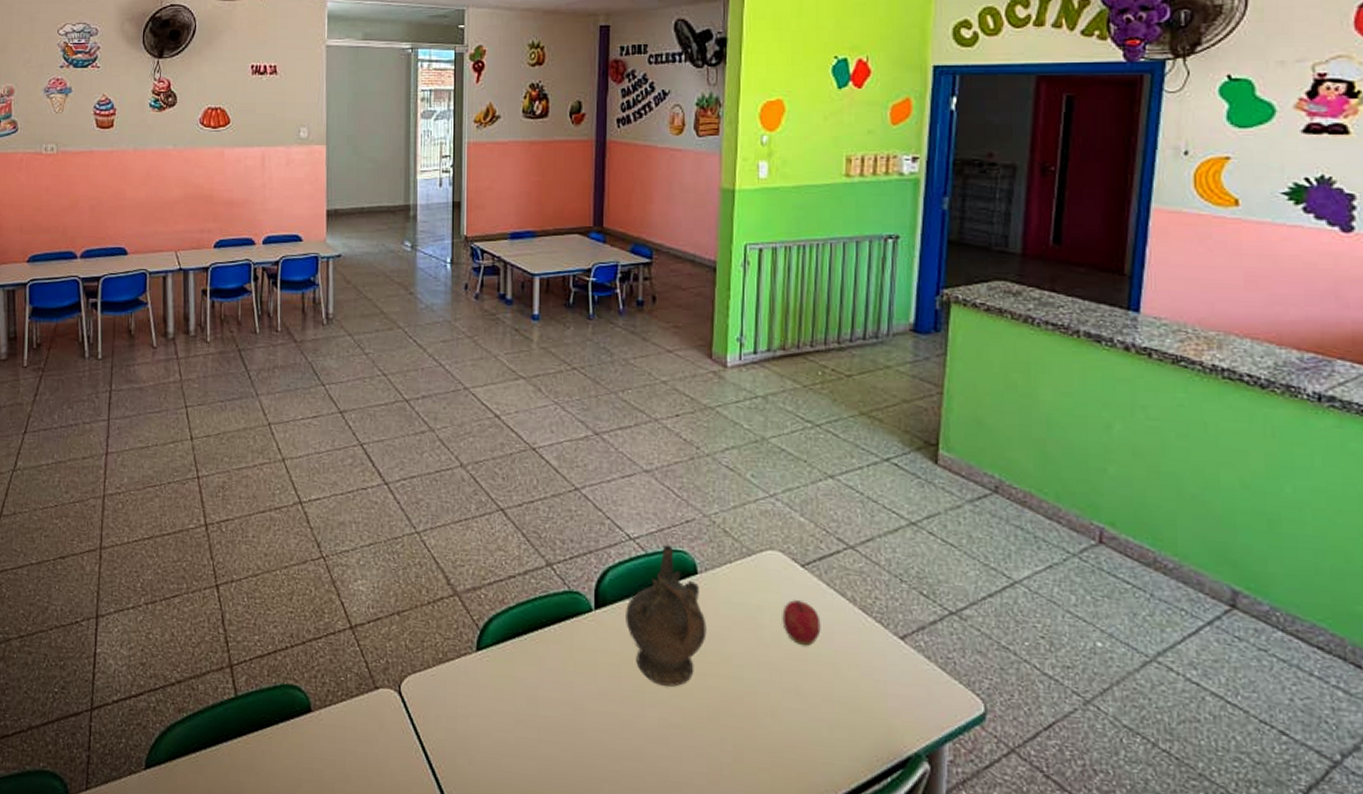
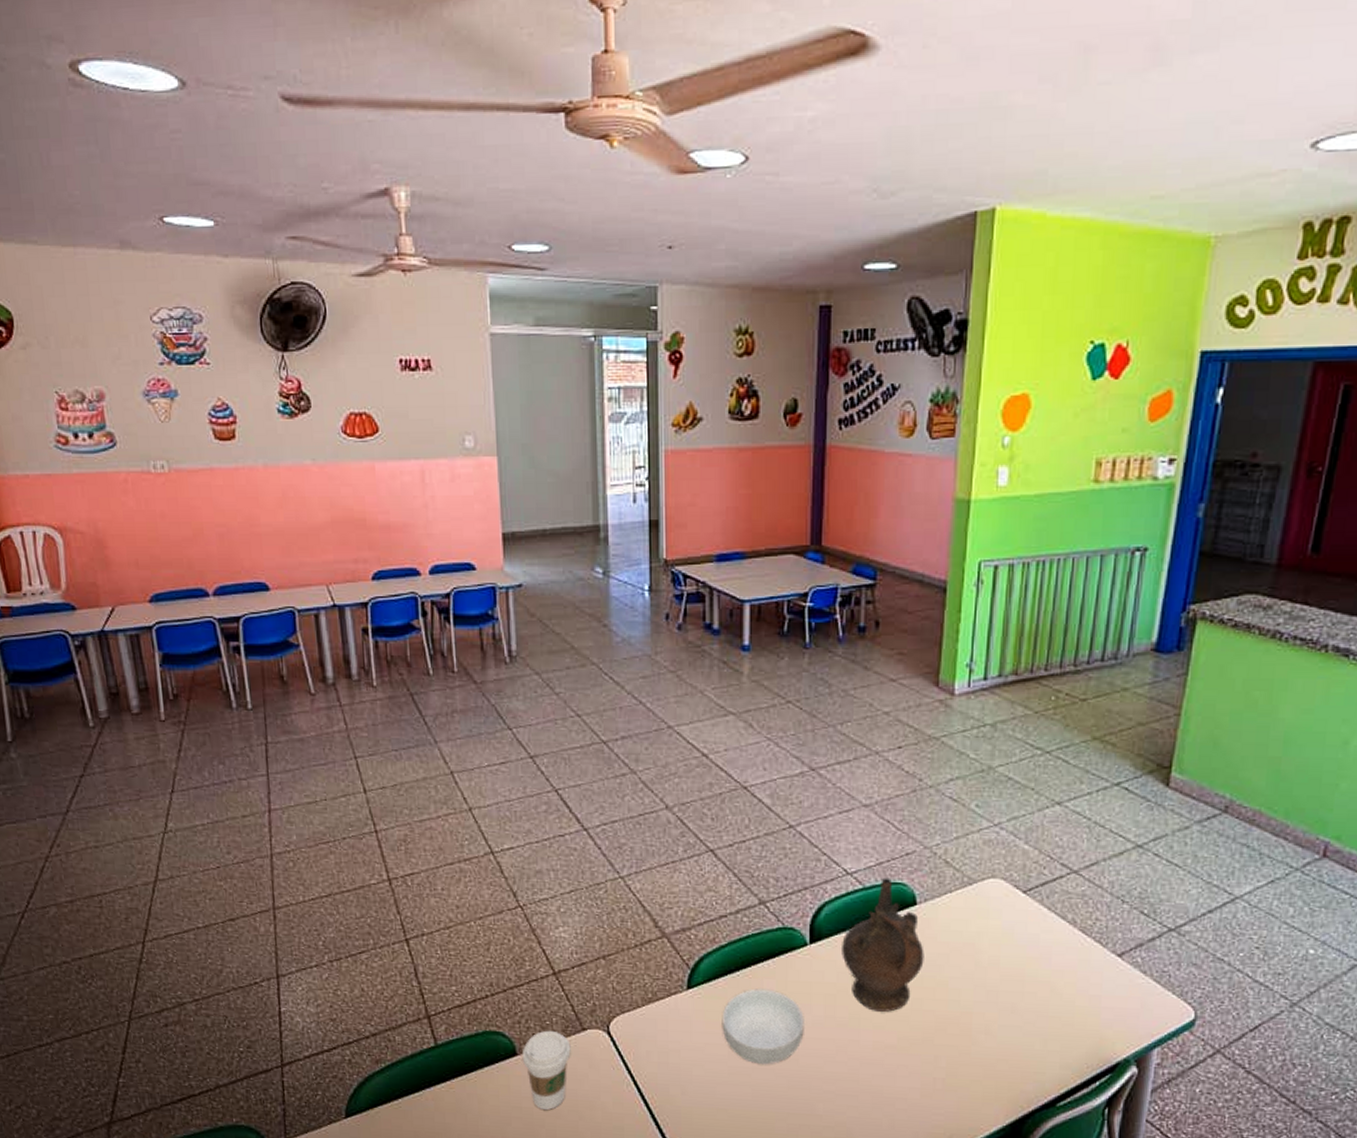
coffee cup: none [316,686,363,773] -> present [521,1030,571,1110]
cereal bowl: none [509,654,590,738] -> present [722,988,804,1065]
apple: present [782,600,821,647] -> none [1001,925,1040,968]

